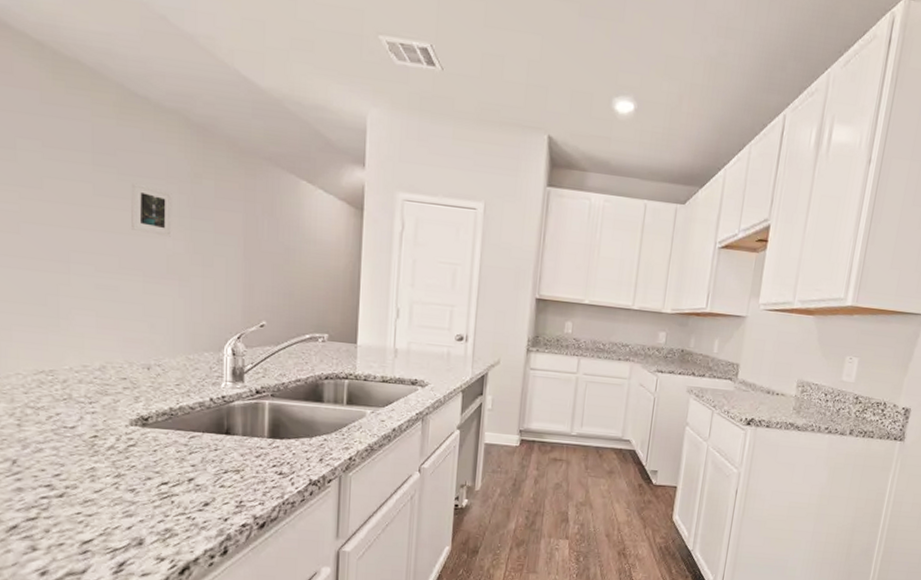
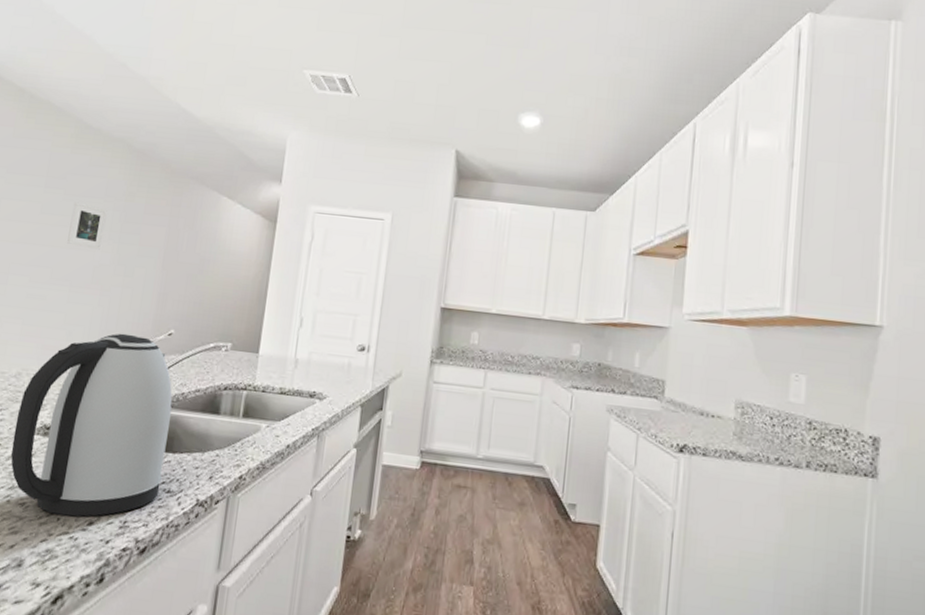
kettle: none [109,325,273,500] -> present [10,333,173,517]

